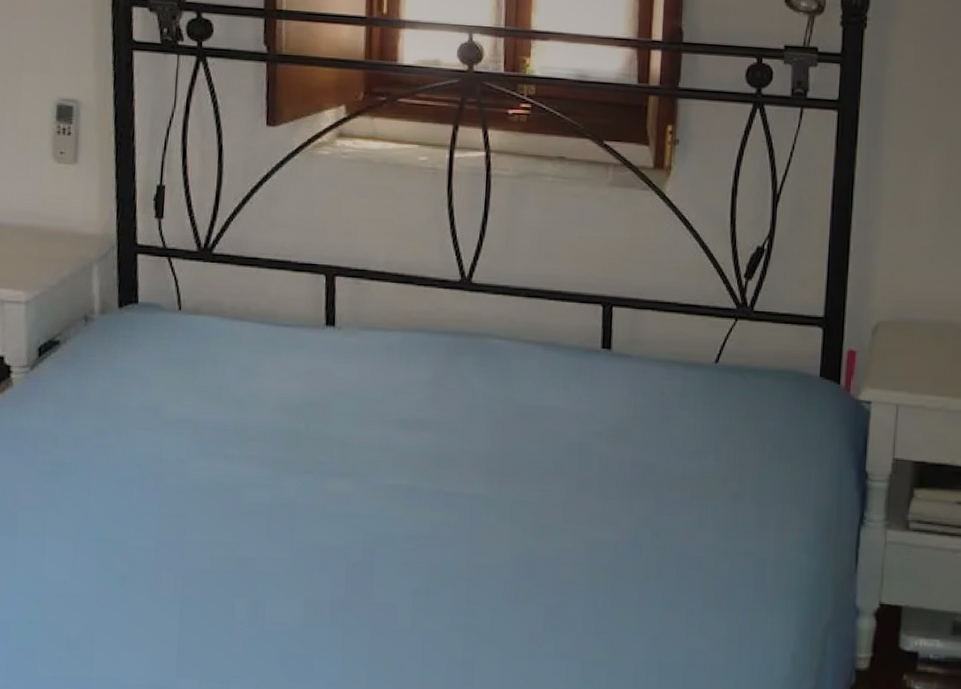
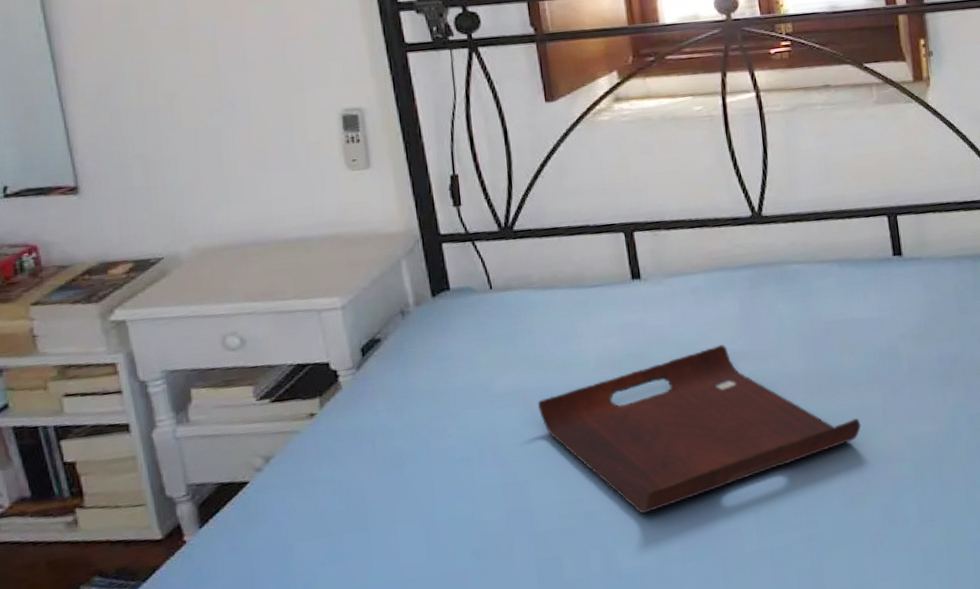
serving tray: none [208,409,539,570] -> present [537,345,861,514]

